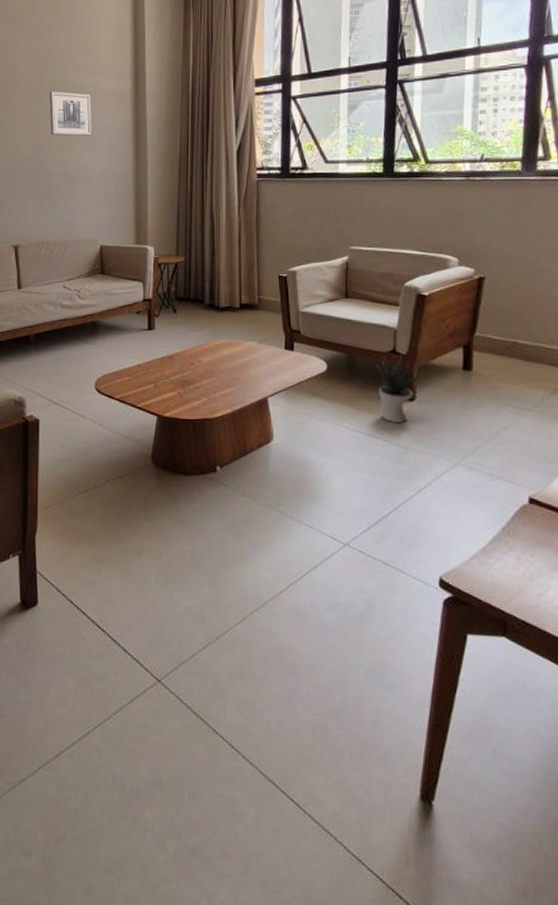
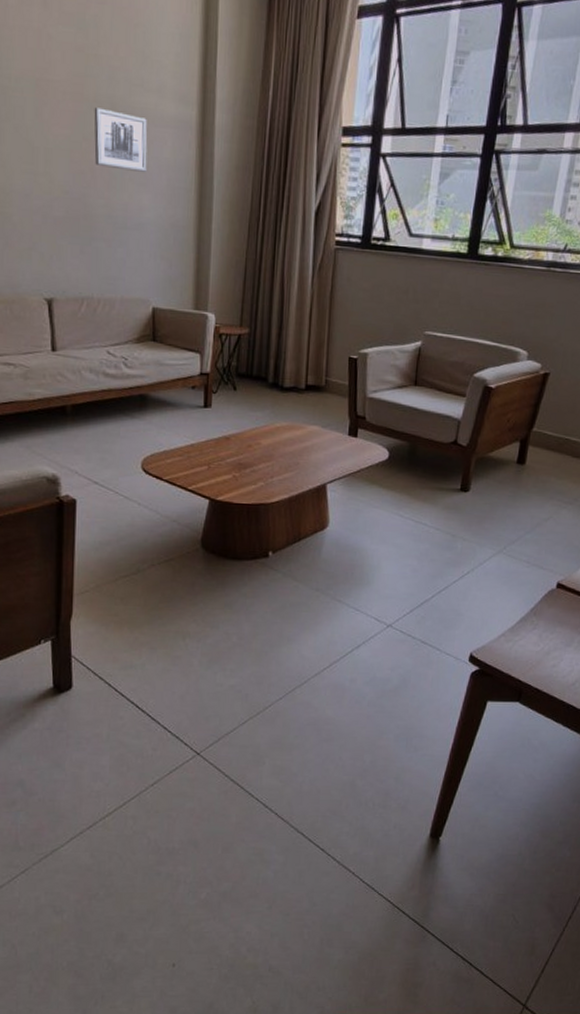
potted plant: present [376,354,424,423] -> none [435,446,481,512]

